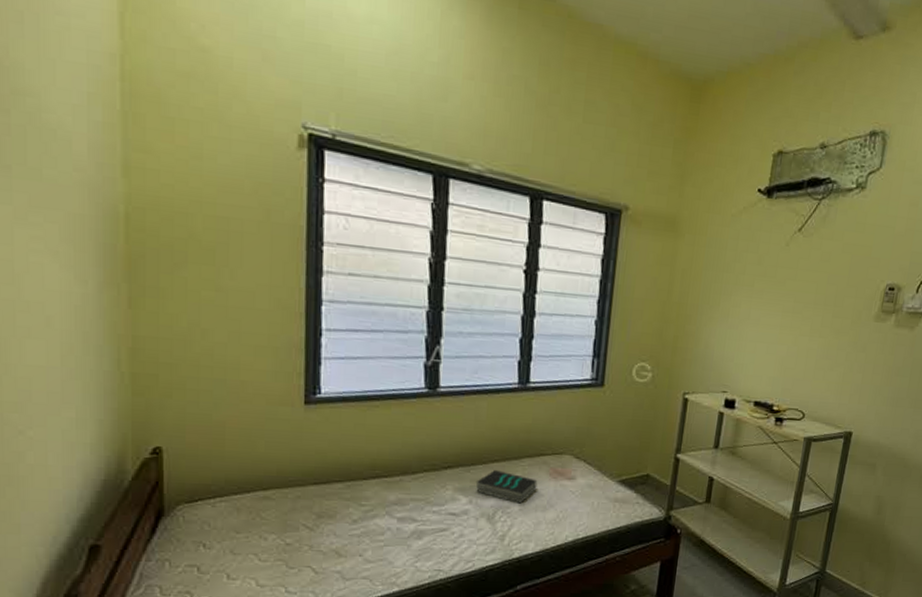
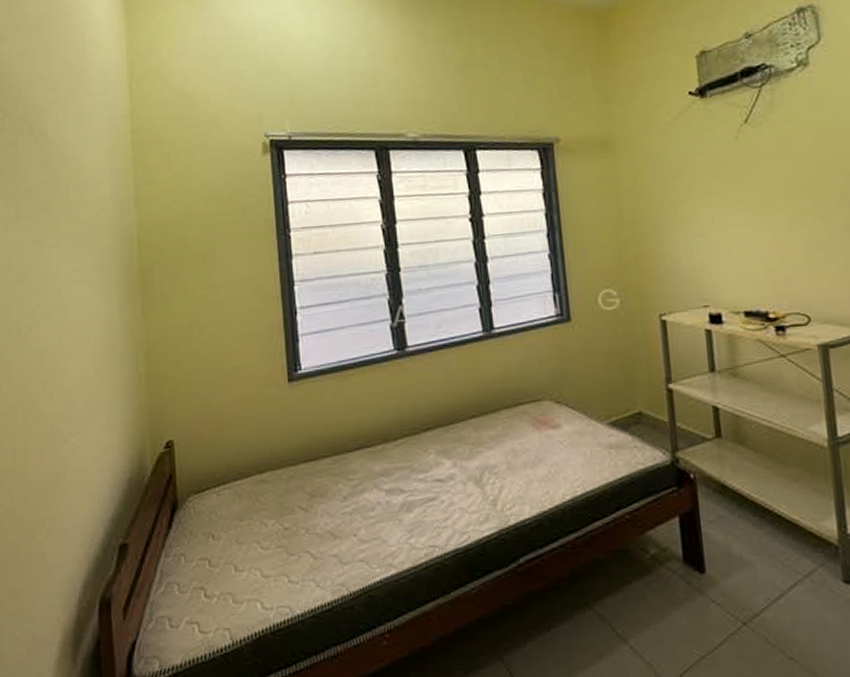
book: present [475,470,538,504] -> none [457,426,521,462]

